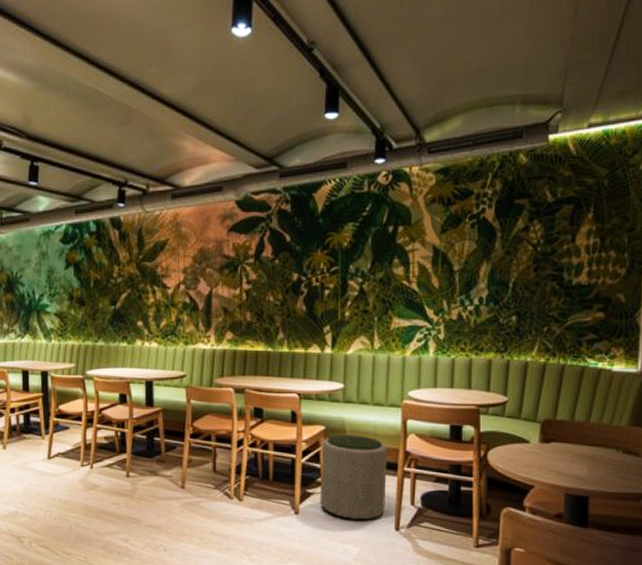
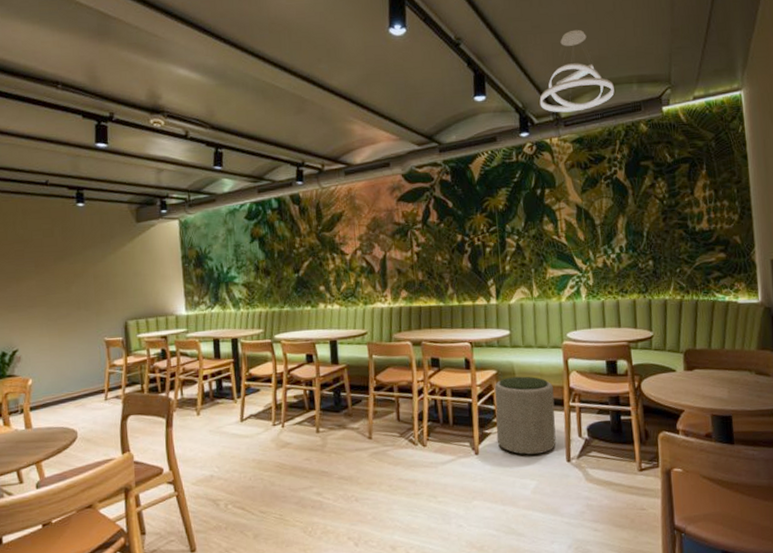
pendant light: none [401,35,493,137] -> present [539,29,615,113]

